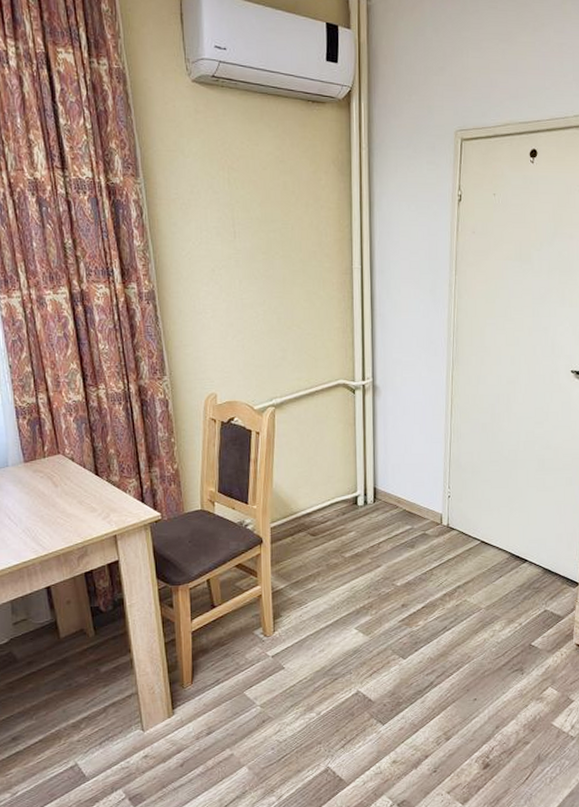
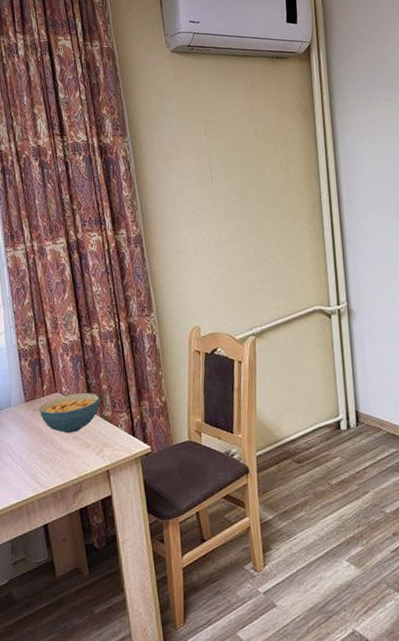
cereal bowl: none [39,456,106,497] -> present [39,393,100,434]

